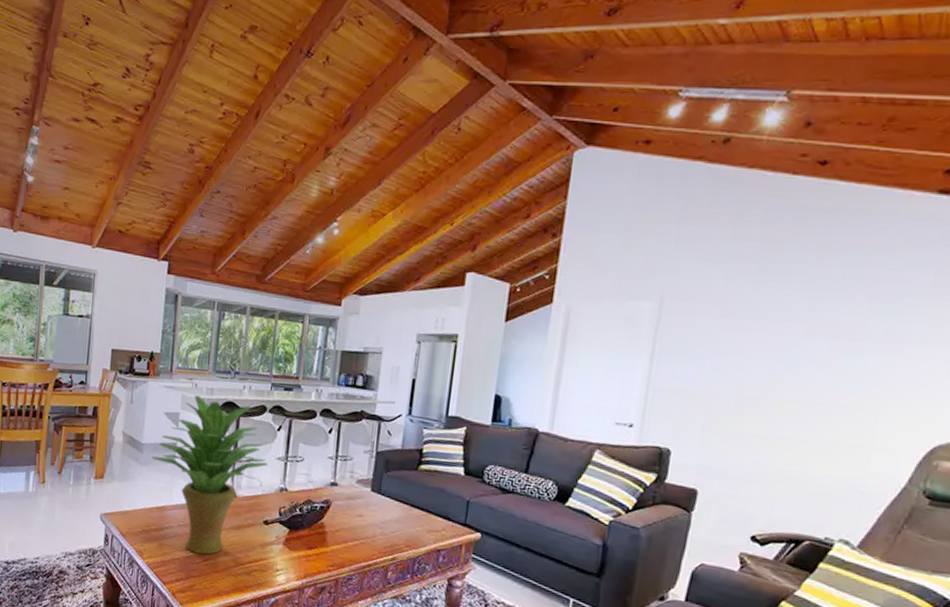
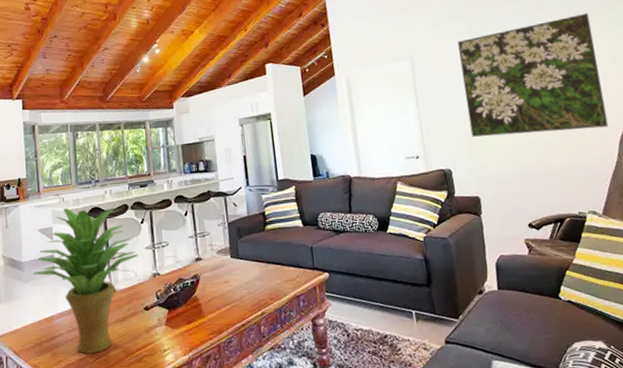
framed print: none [711,282,941,441] -> present [457,12,609,137]

